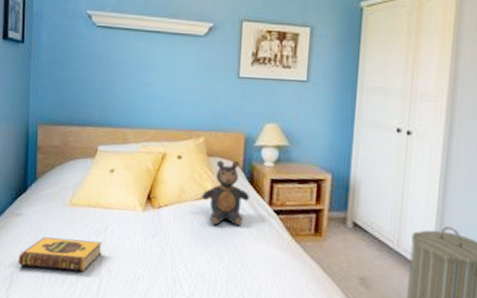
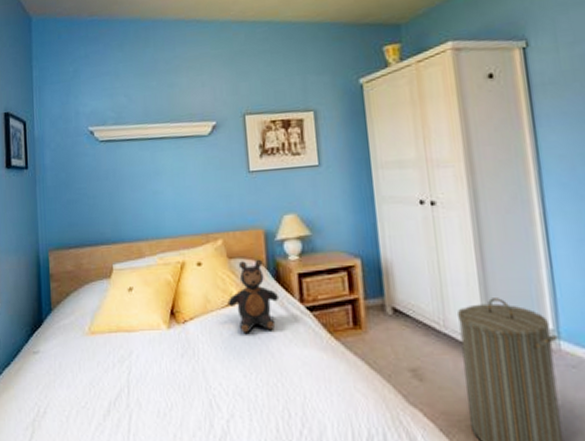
hardback book: present [18,237,102,272] -> none [39,370,128,411]

